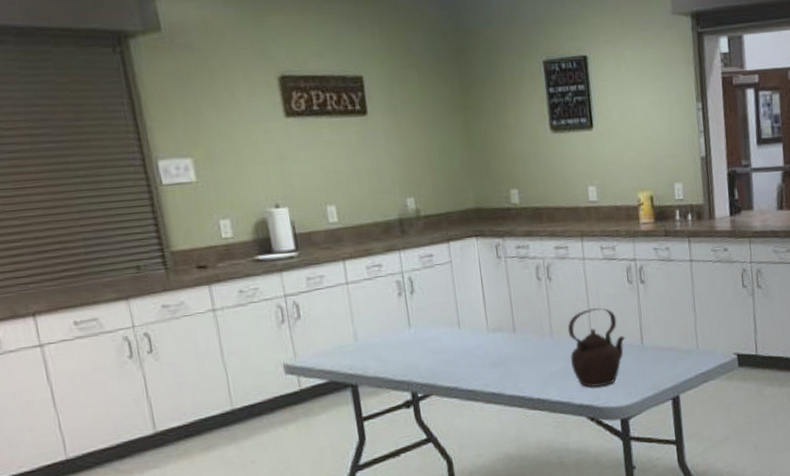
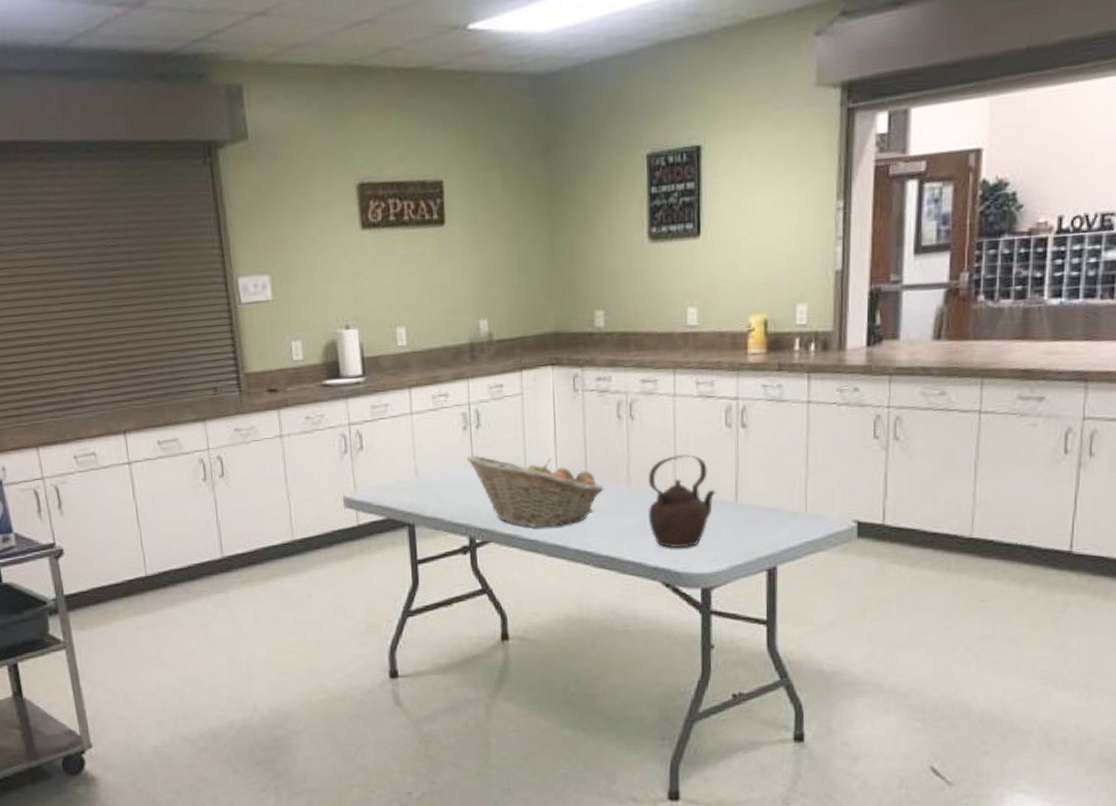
fruit basket: none [403,317,531,380] -> present [466,455,604,528]

